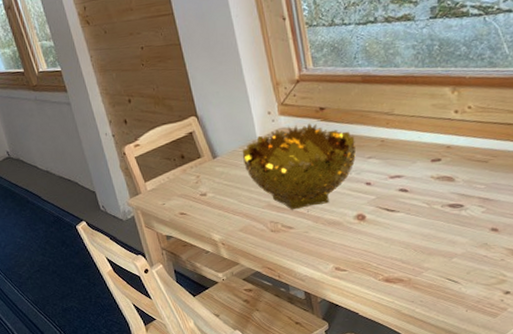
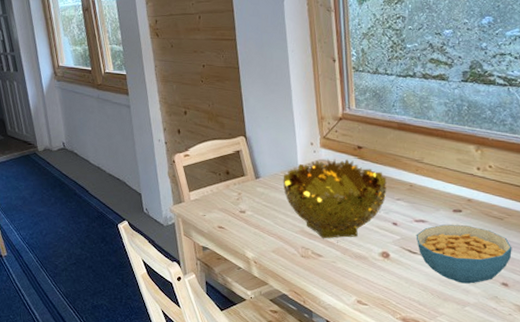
cereal bowl: none [392,174,500,235] -> present [416,224,512,284]

